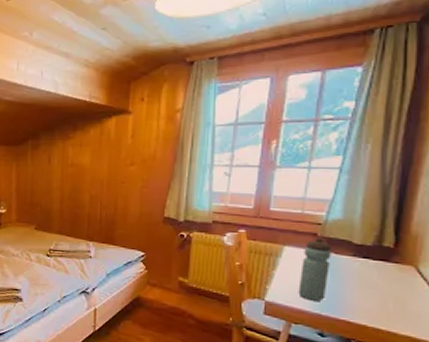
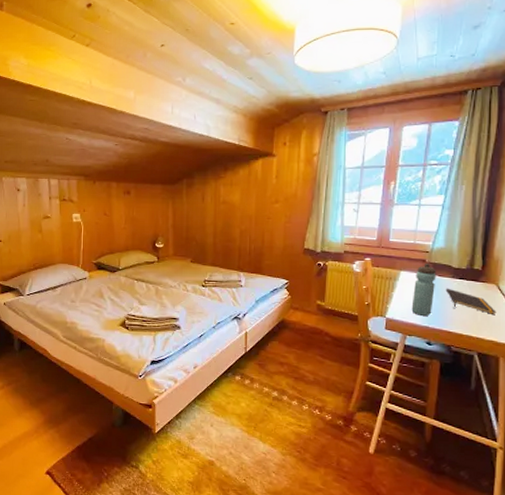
notepad: none [344,268,415,305] -> present [445,288,497,316]

